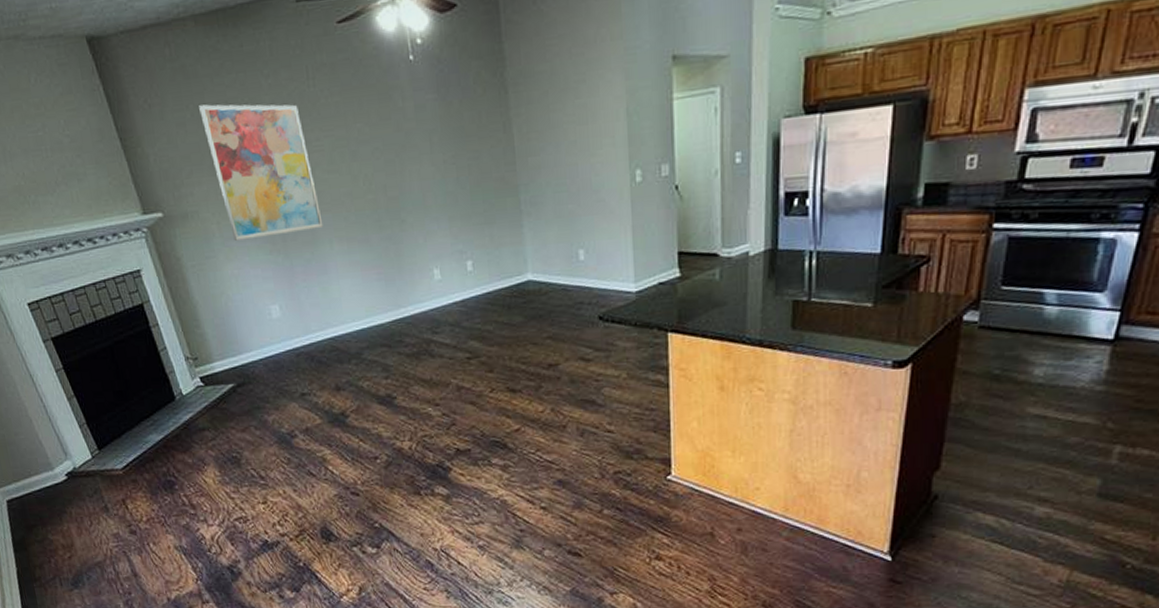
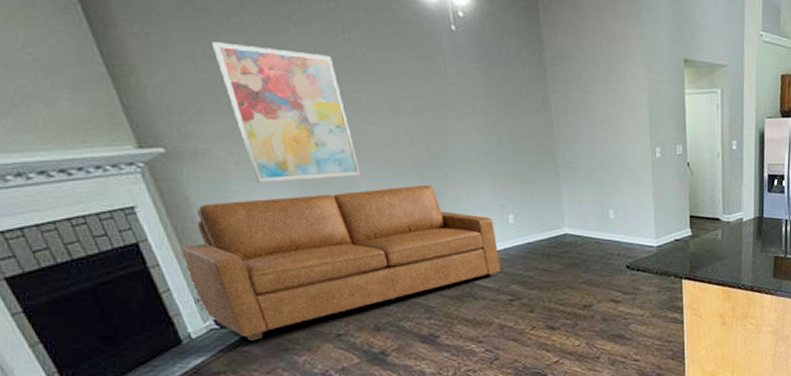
sofa: none [175,232,459,398] -> present [182,184,501,341]

